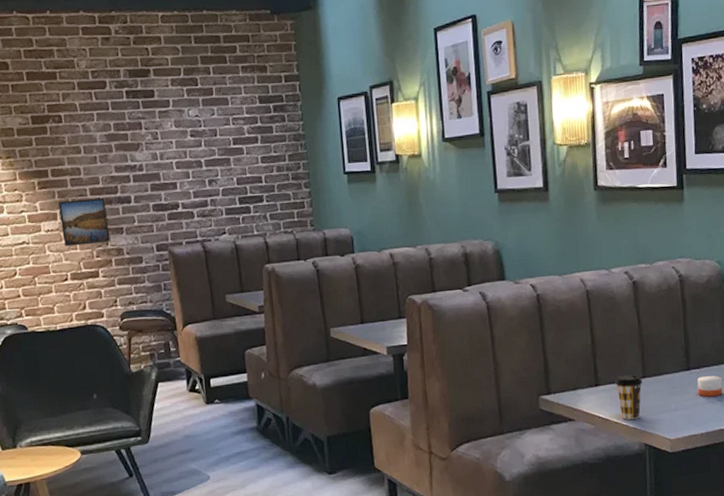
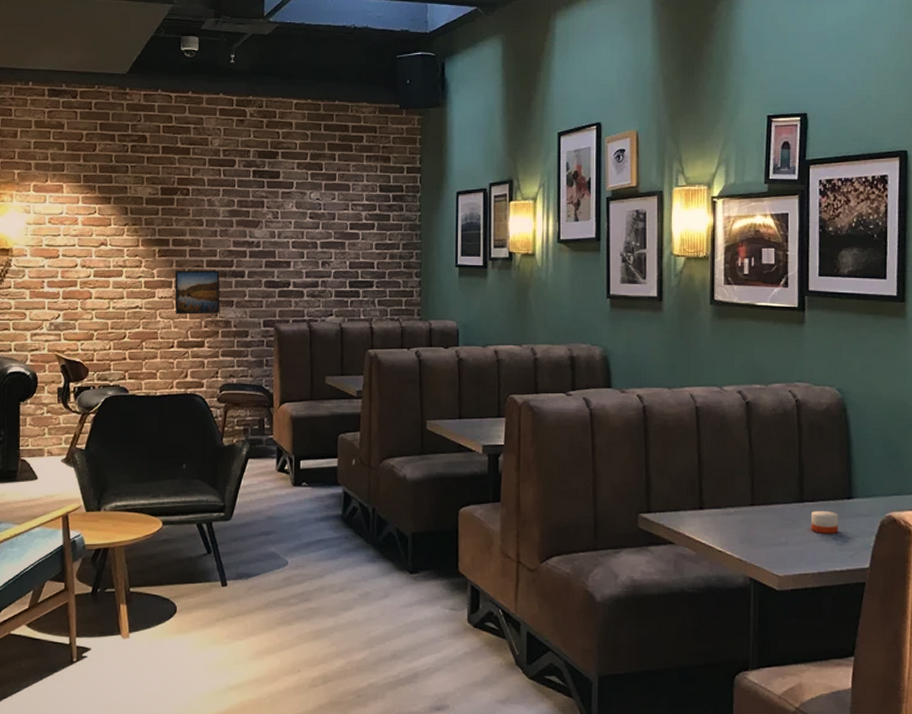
coffee cup: present [615,374,643,420] -> none [721,501,751,549]

